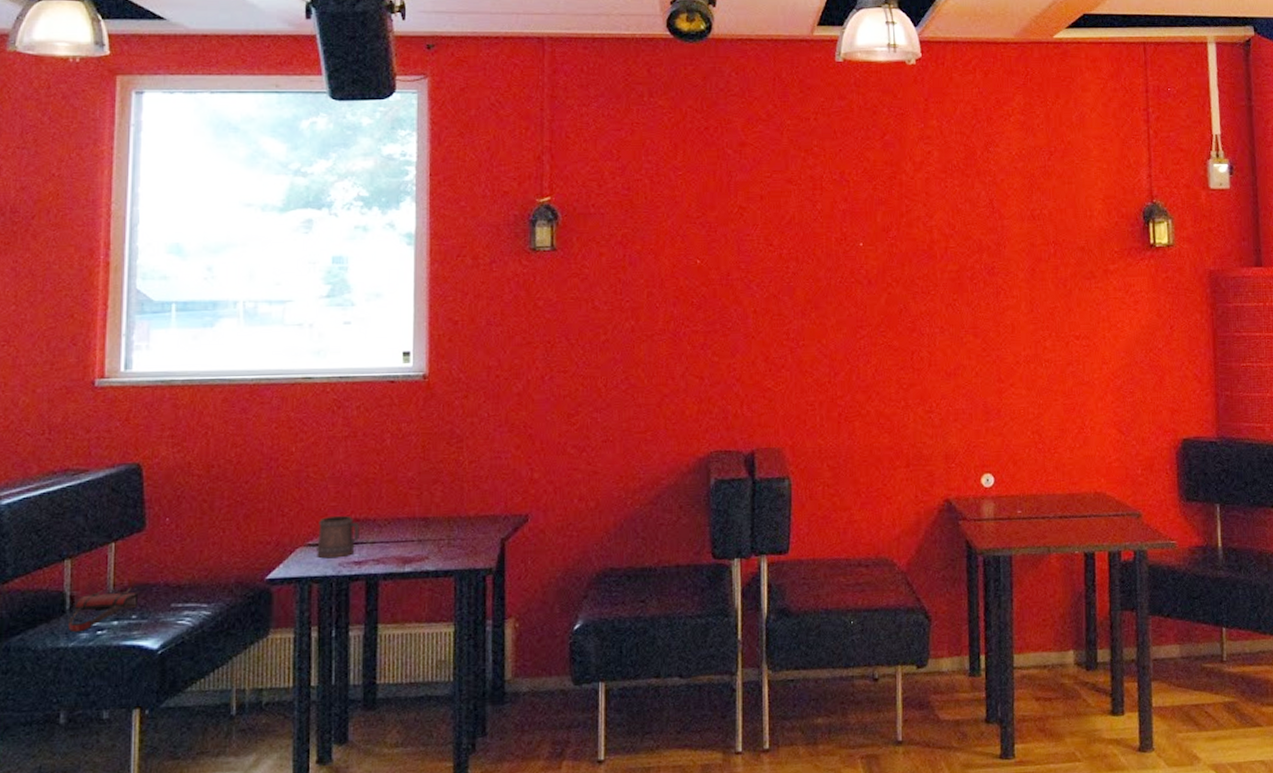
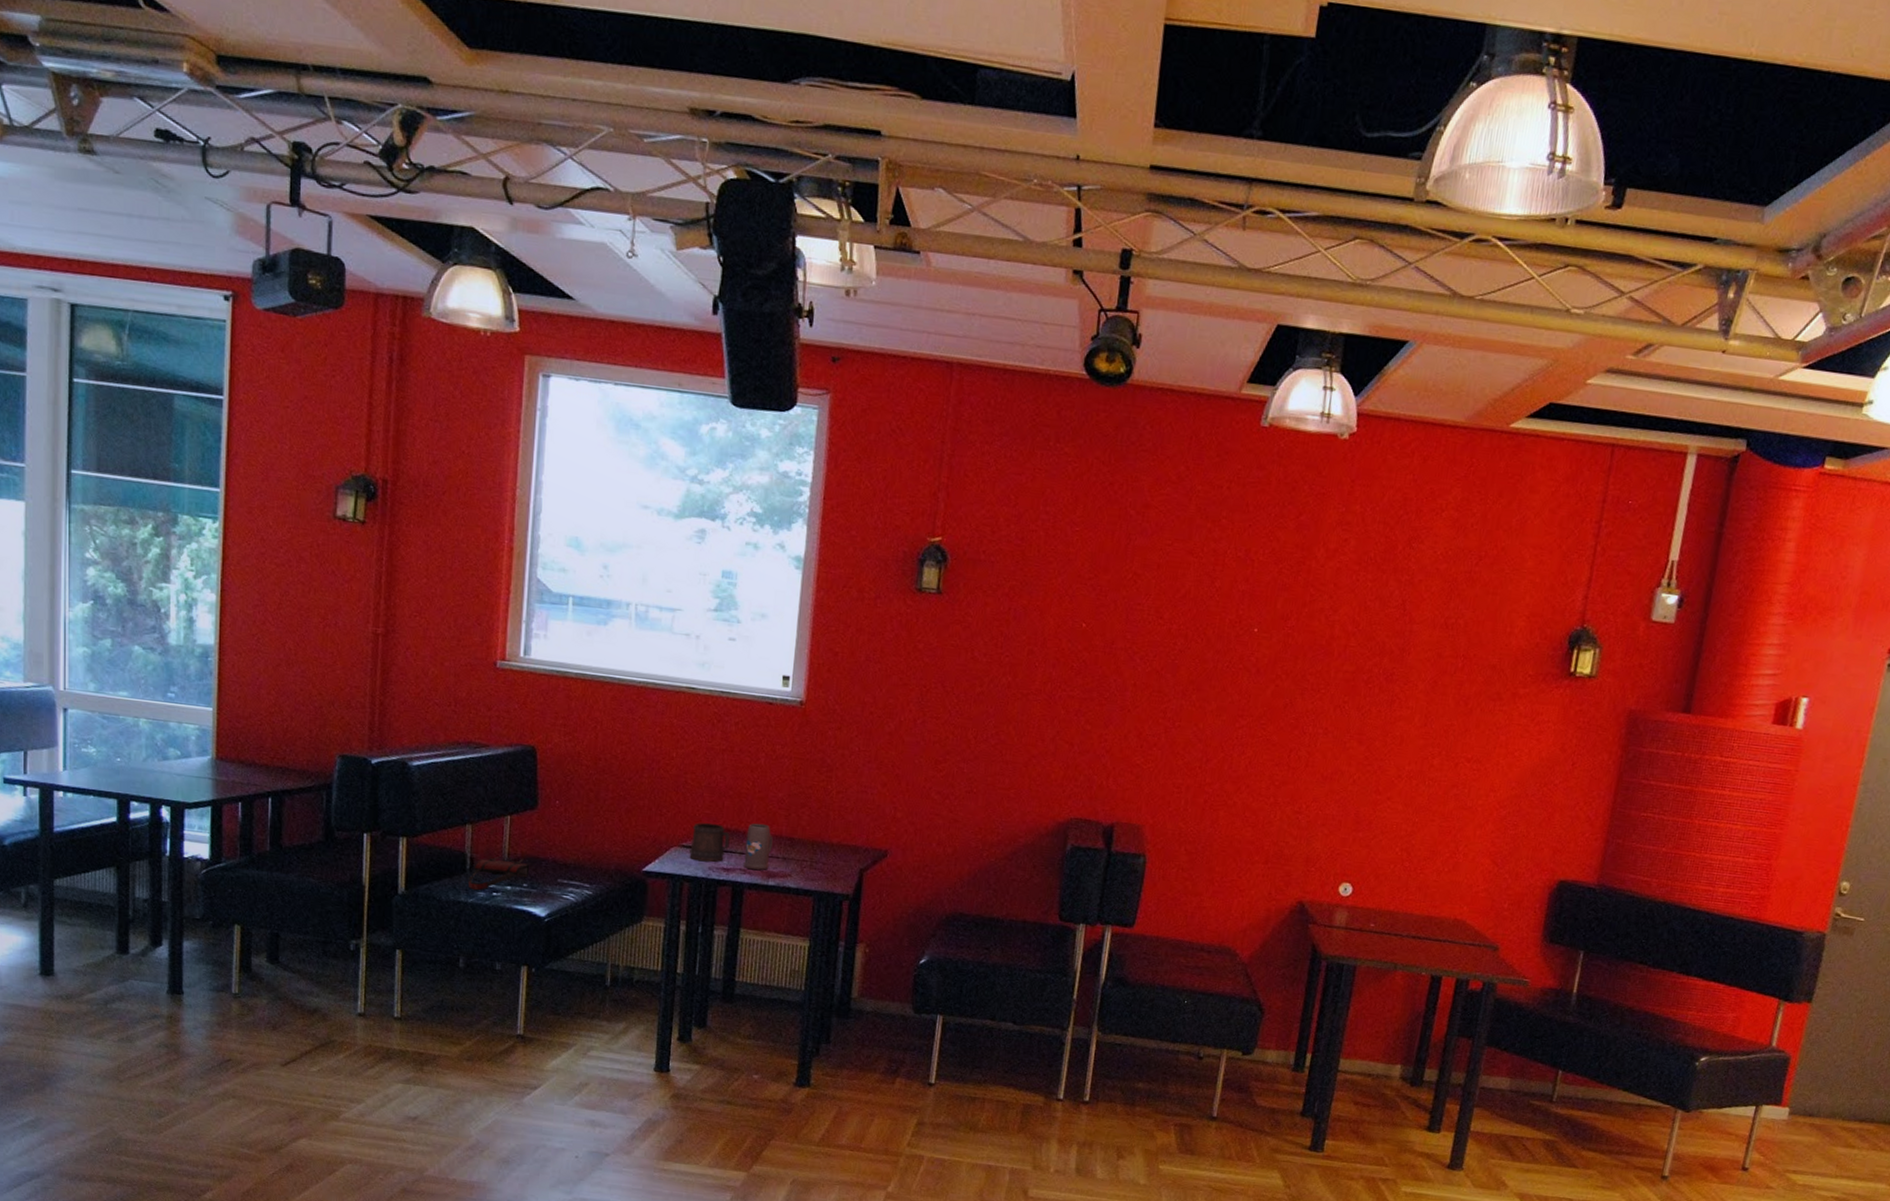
beer mug: none [377,507,406,559] -> present [744,823,773,871]

